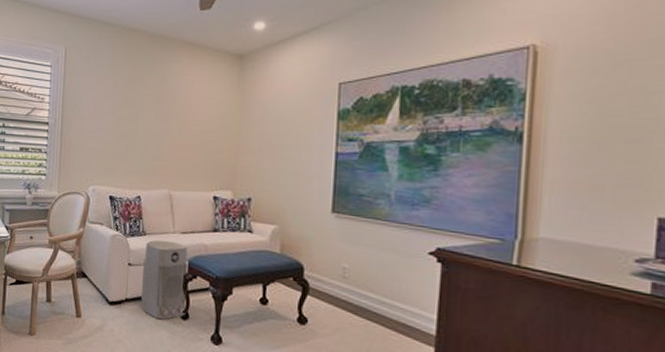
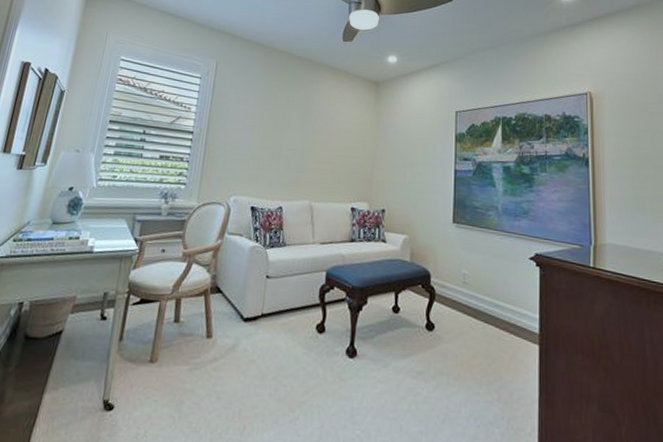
air purifier: present [140,239,188,320] -> none [277,250,326,335]

